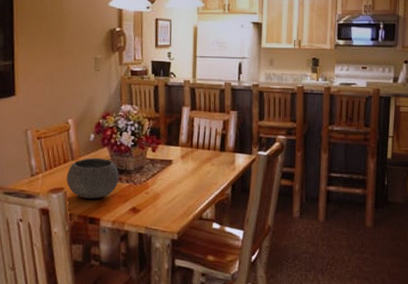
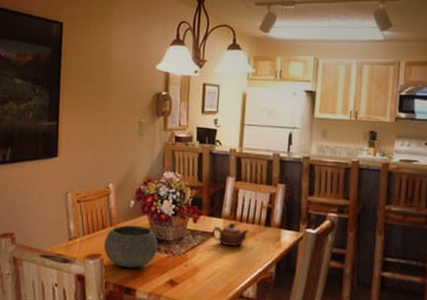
teapot: none [170,149,206,173] -> present [211,222,250,247]

